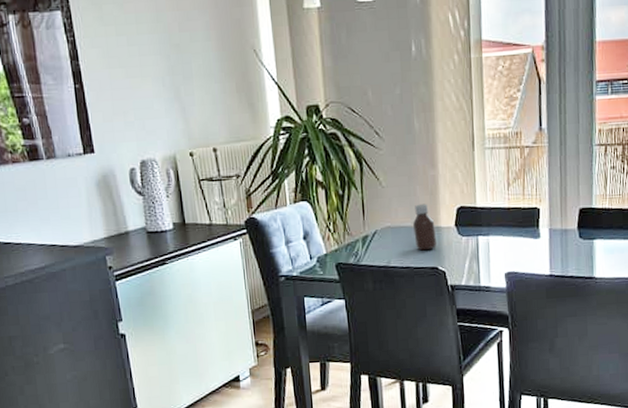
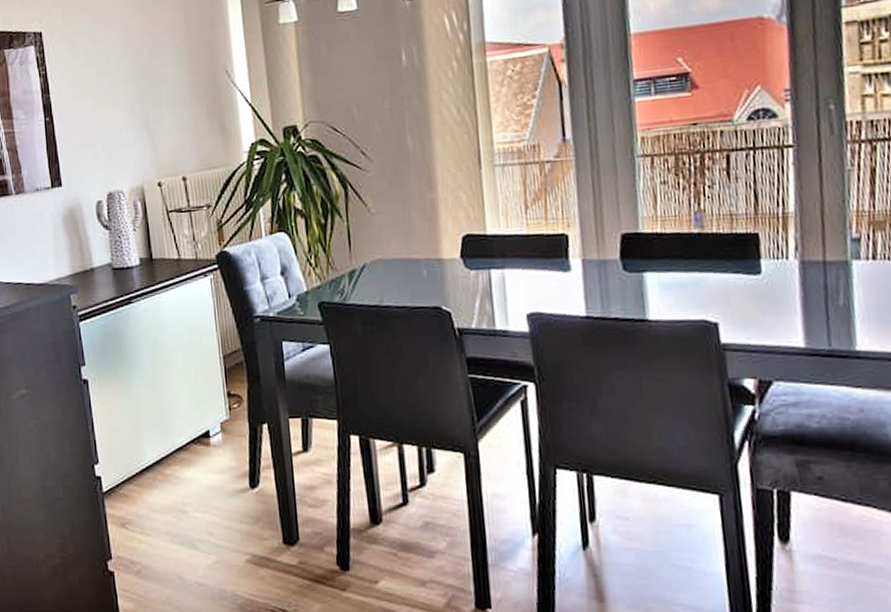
bottle: present [412,203,437,251] -> none [408,232,440,287]

